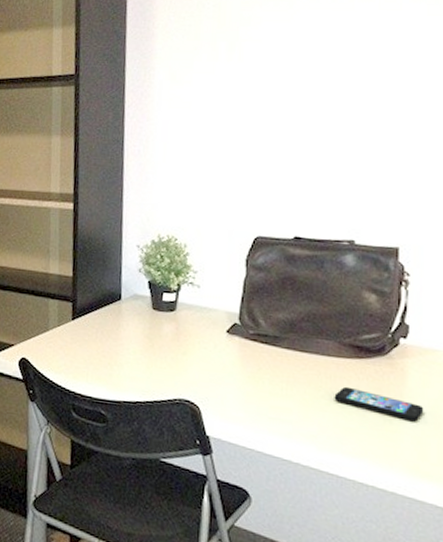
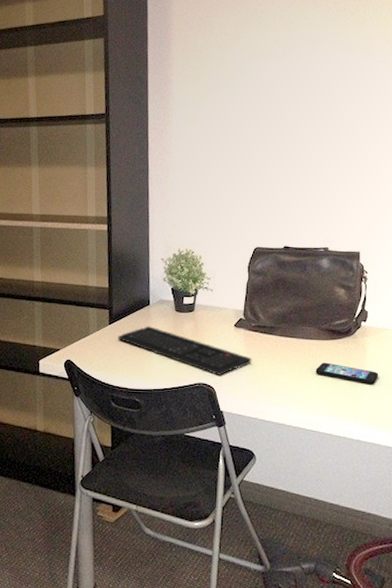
keyboard: none [81,325,249,392] -> present [117,326,252,375]

